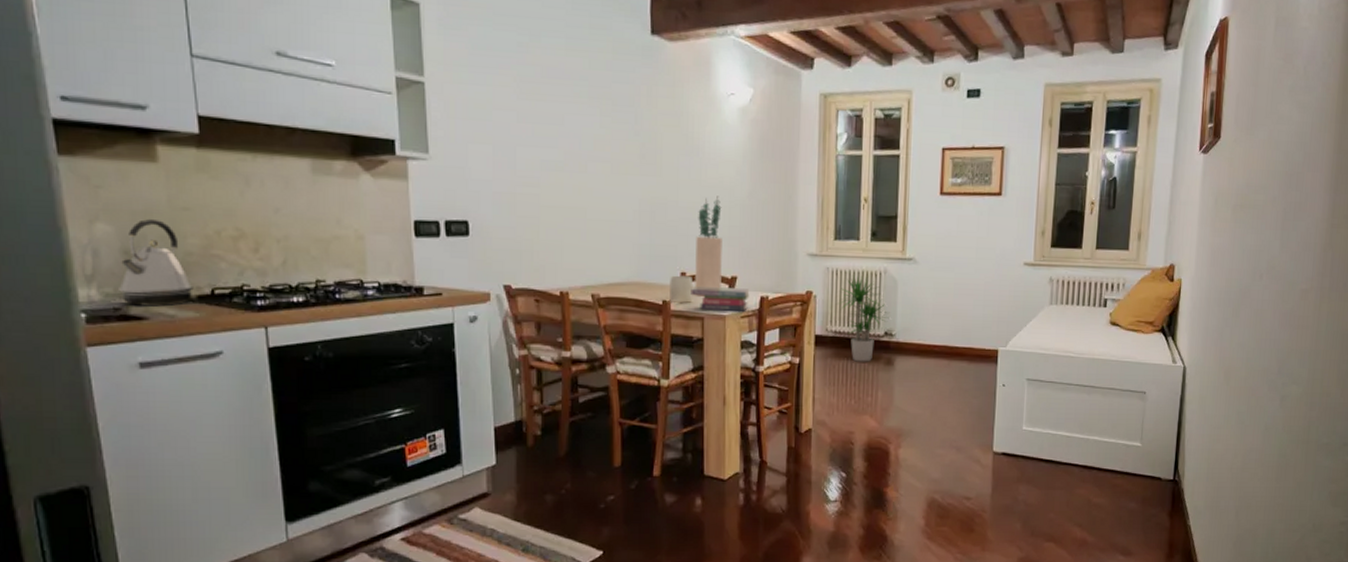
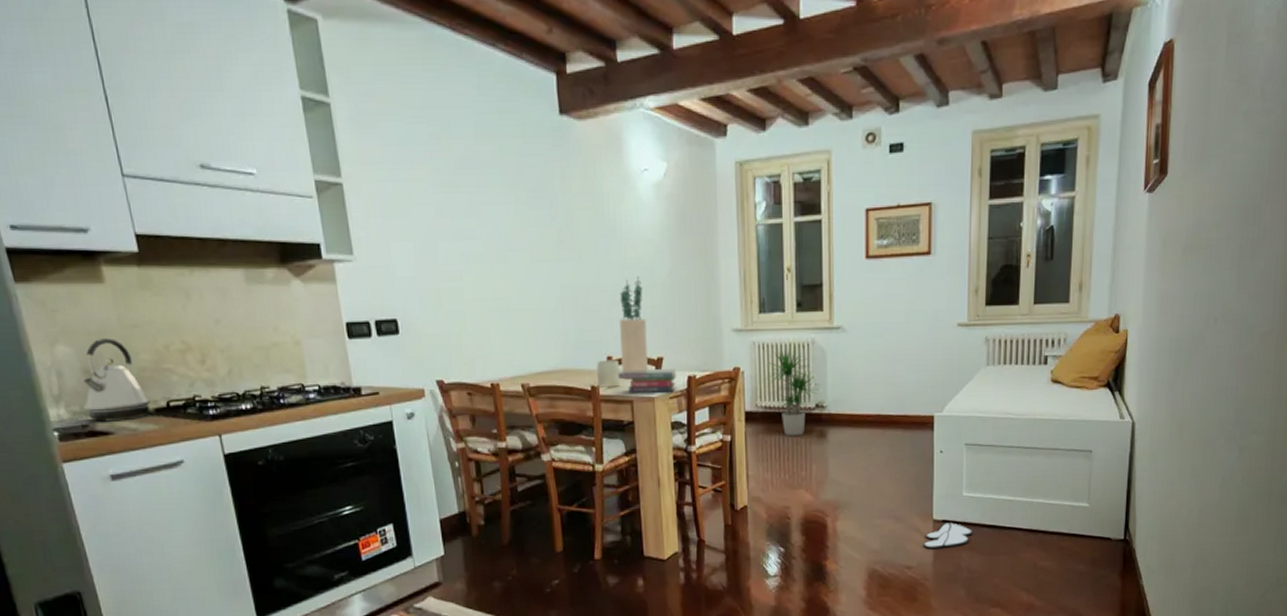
slippers: none [982,454,1031,480] -> present [923,522,973,549]

